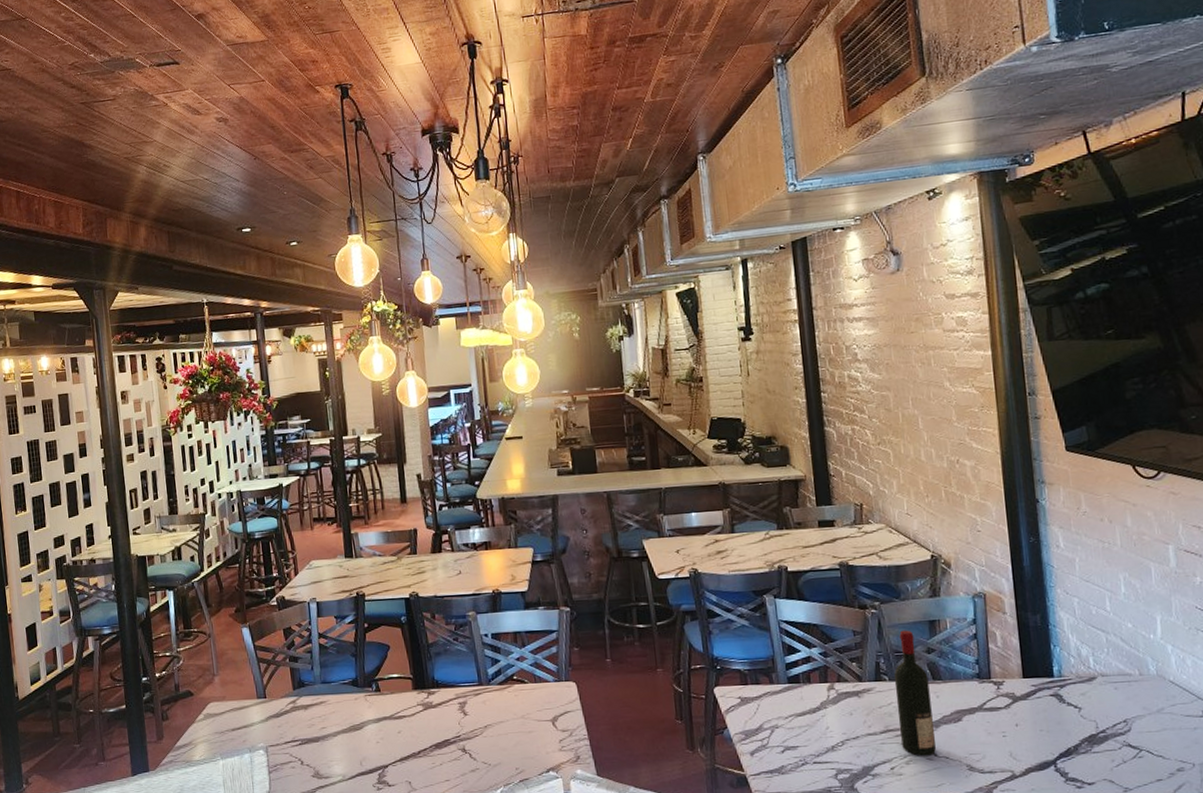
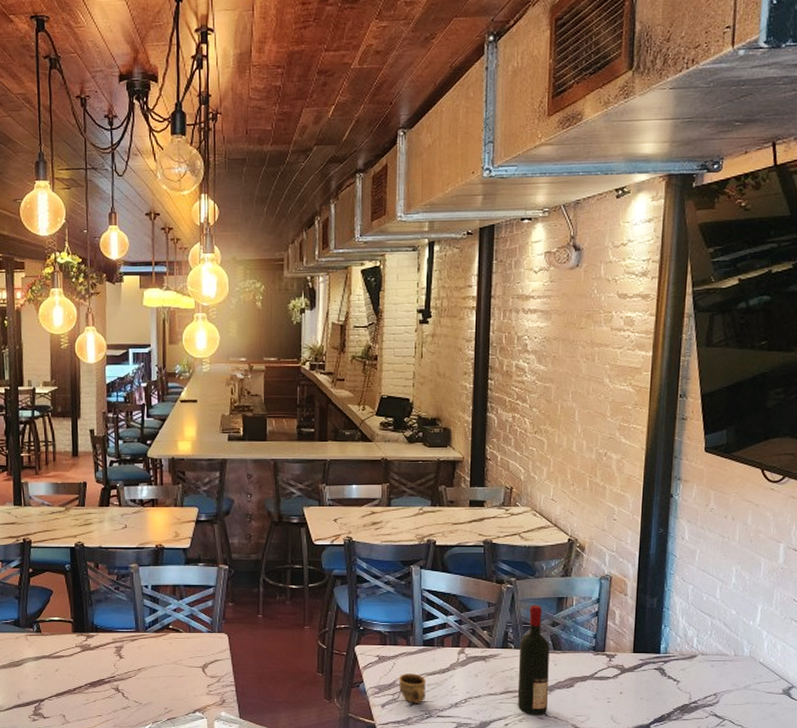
cup: none [765,715,798,749] -> present [398,673,427,703]

